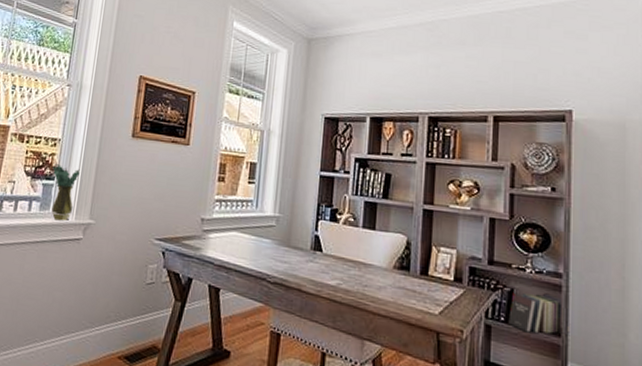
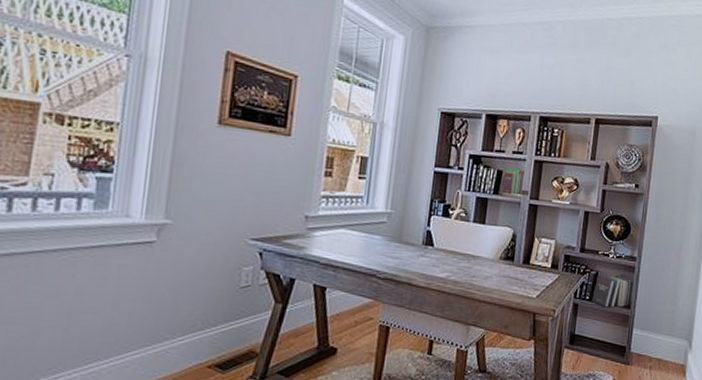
vase: present [51,162,80,222] -> none [109,151,149,222]
books: none [391,171,422,201] -> present [501,168,529,197]

